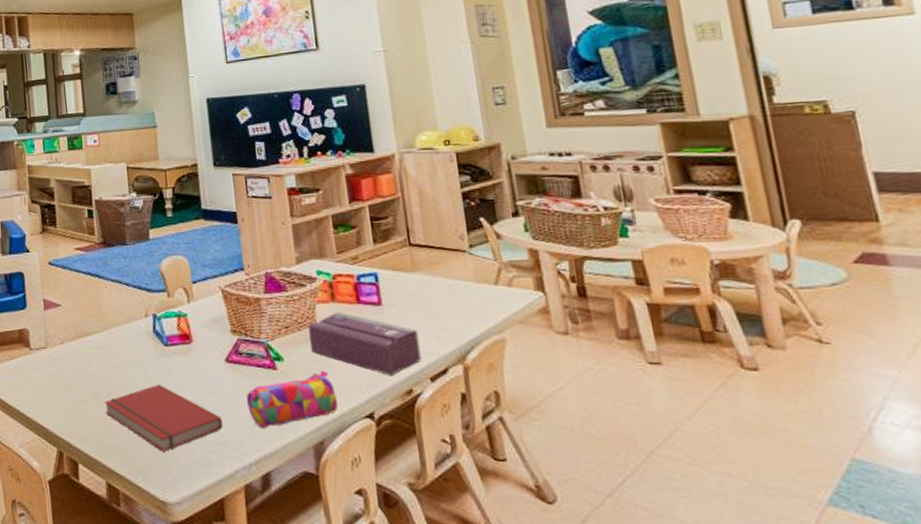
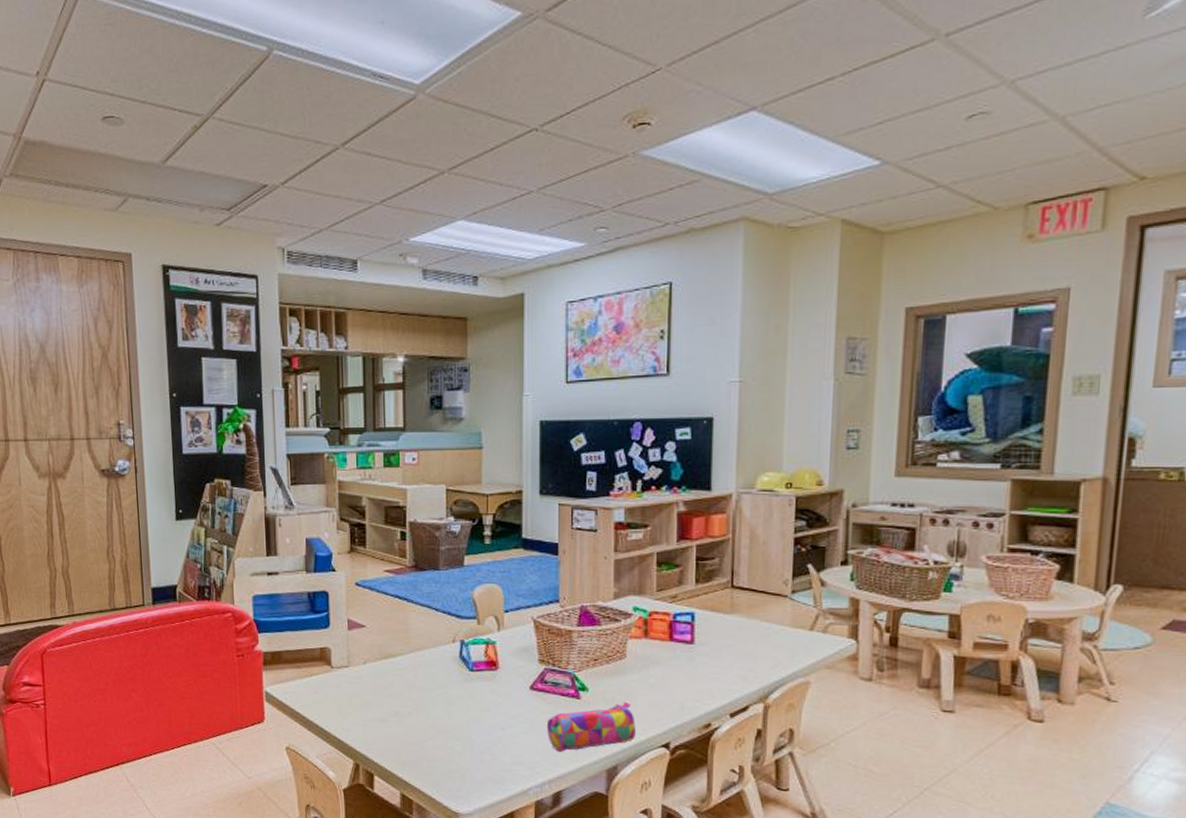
book: present [104,384,223,452] -> none [404,706,521,768]
tissue box: present [307,311,422,376] -> none [616,647,726,711]

